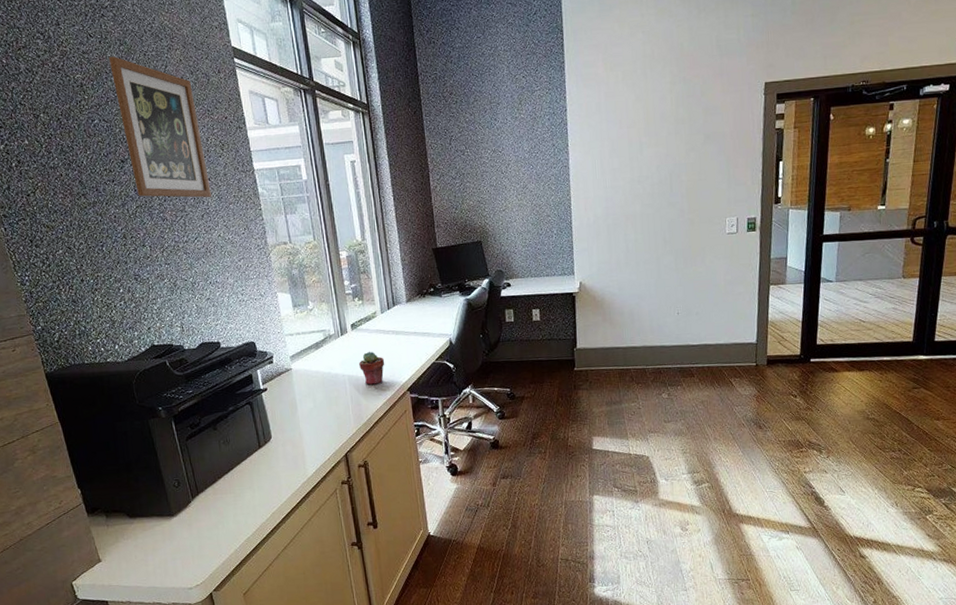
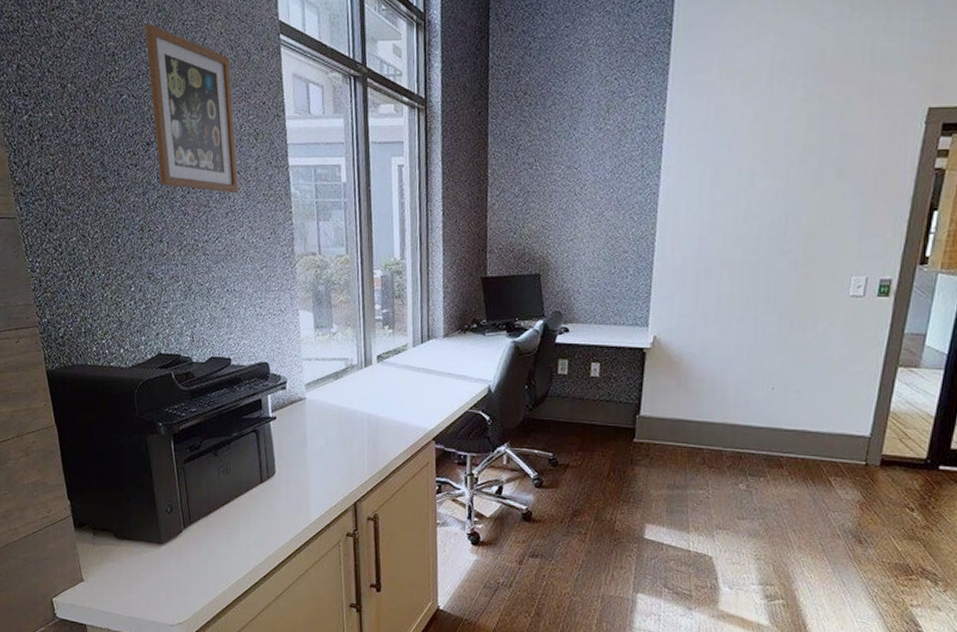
potted succulent: present [358,351,385,385] -> none [380,389,411,428]

